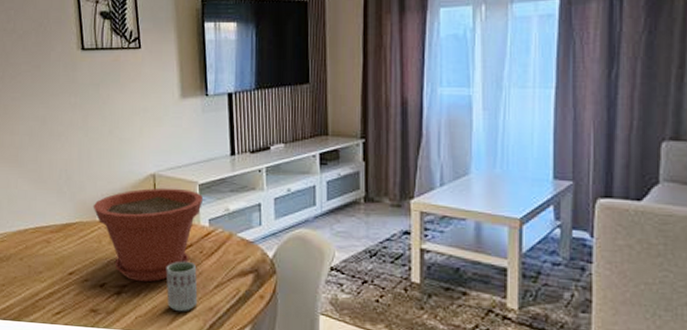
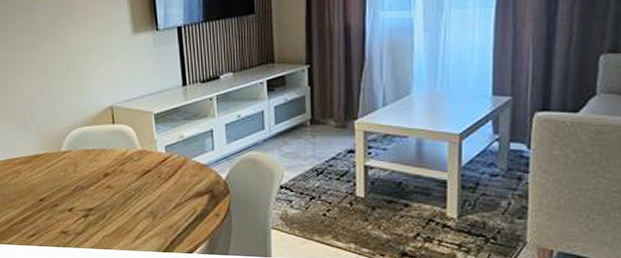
plant pot: present [93,187,203,282] -> none [57,118,158,206]
cup: present [167,261,198,312] -> none [129,185,158,231]

